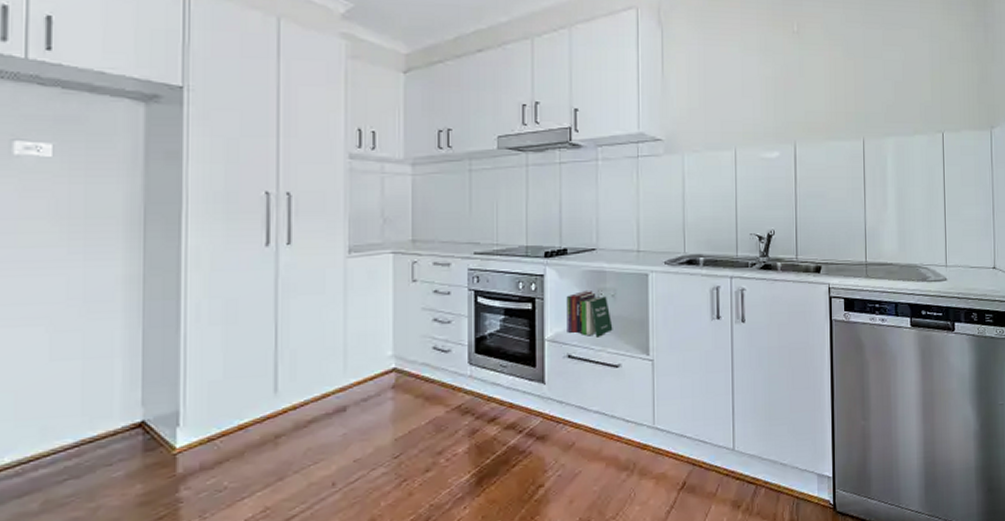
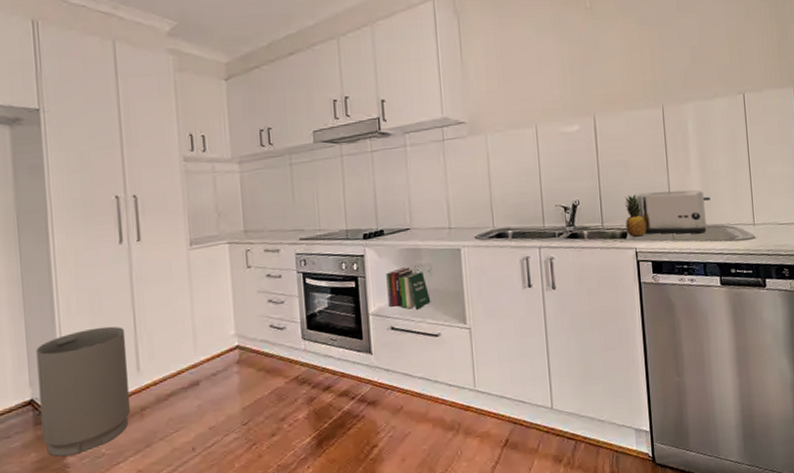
trash can: none [152,339,264,490] -> present [36,326,130,457]
fruit: none [820,228,841,272] -> present [624,194,647,237]
toaster: none [831,226,905,273] -> present [635,189,710,235]

